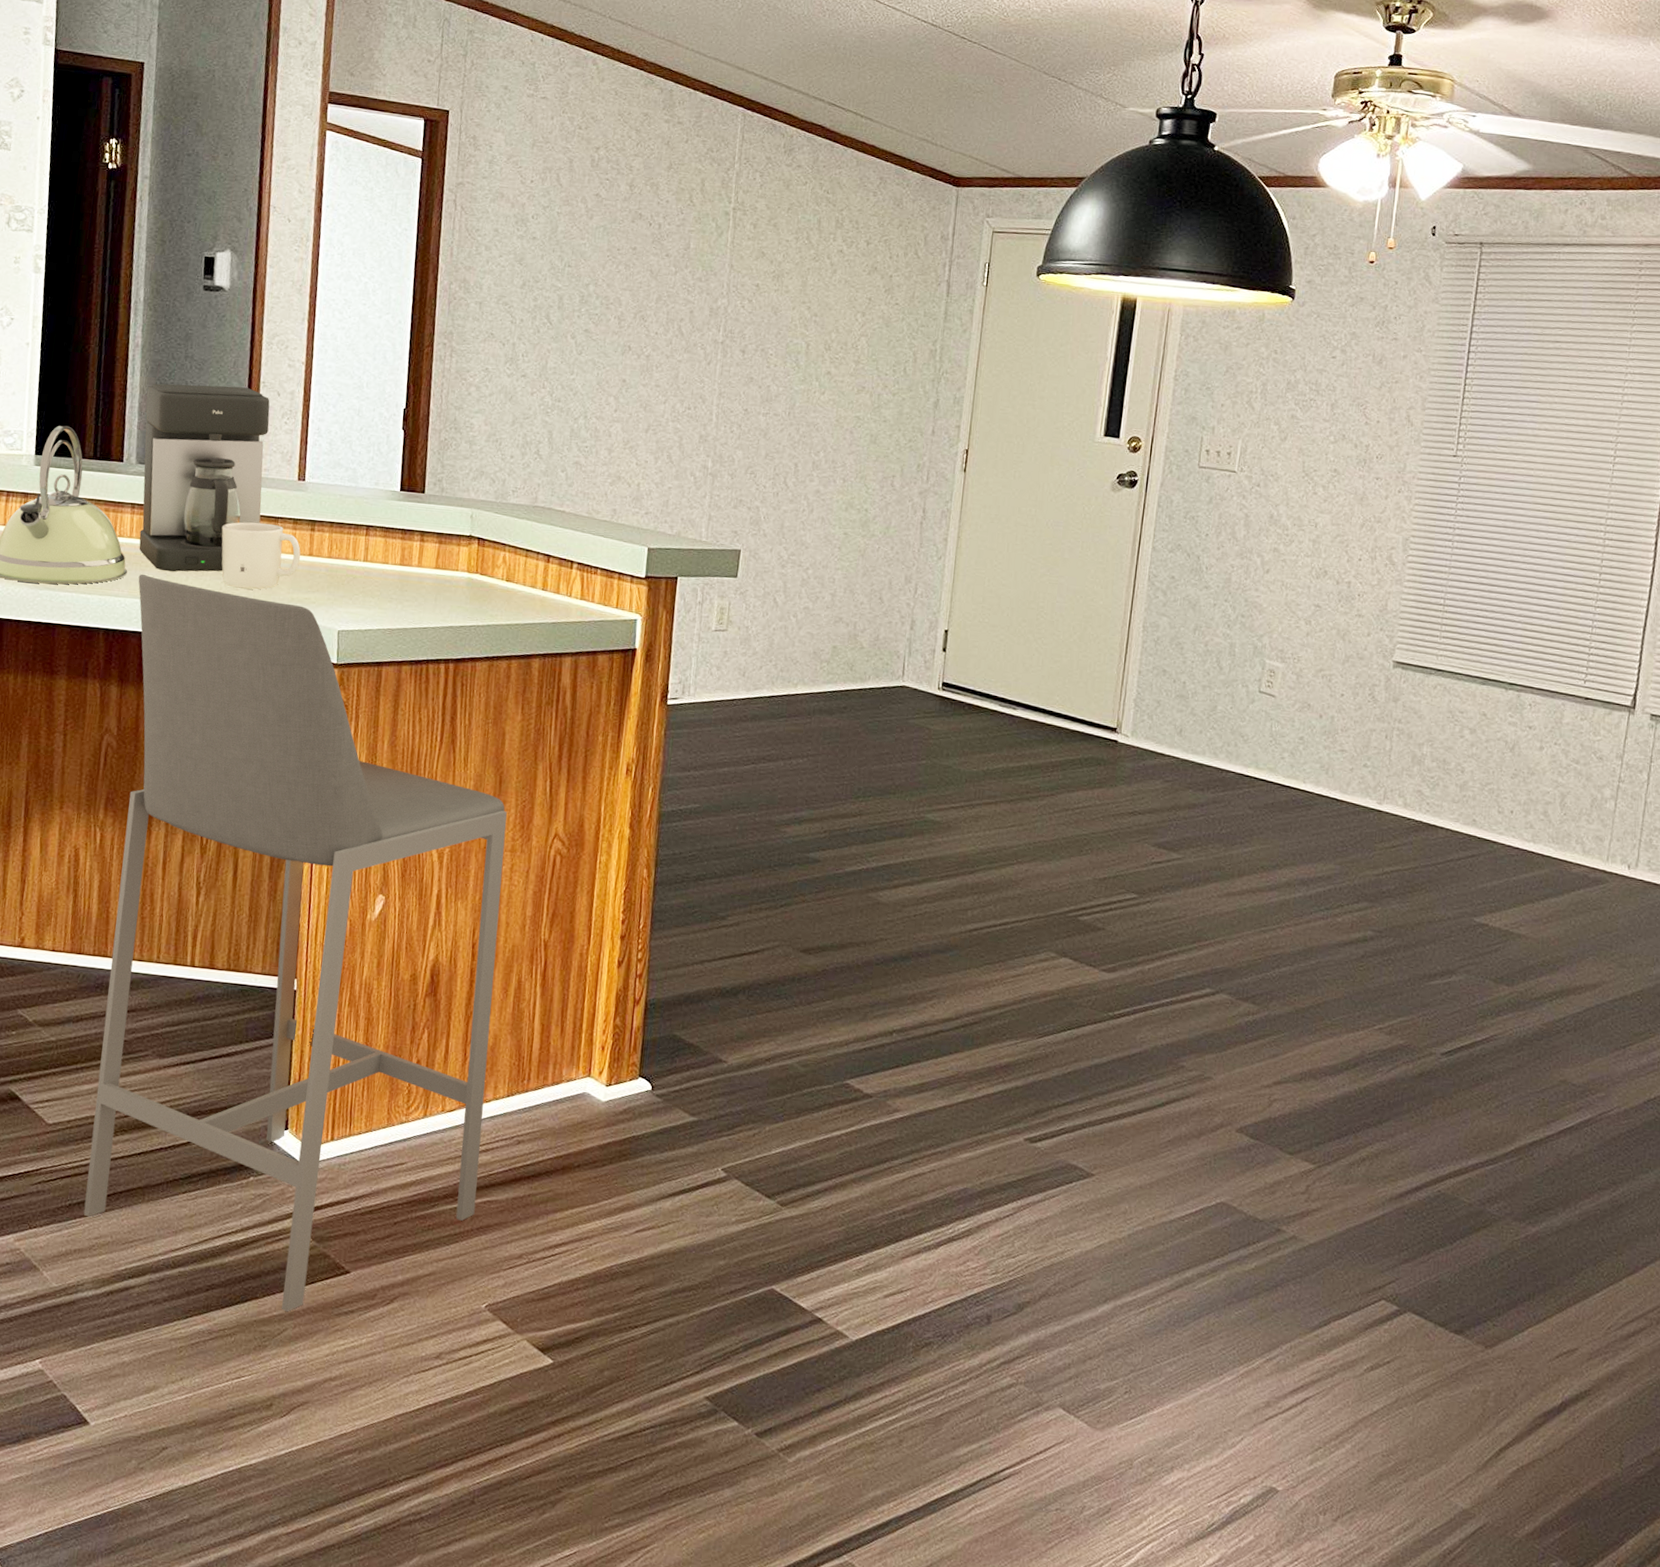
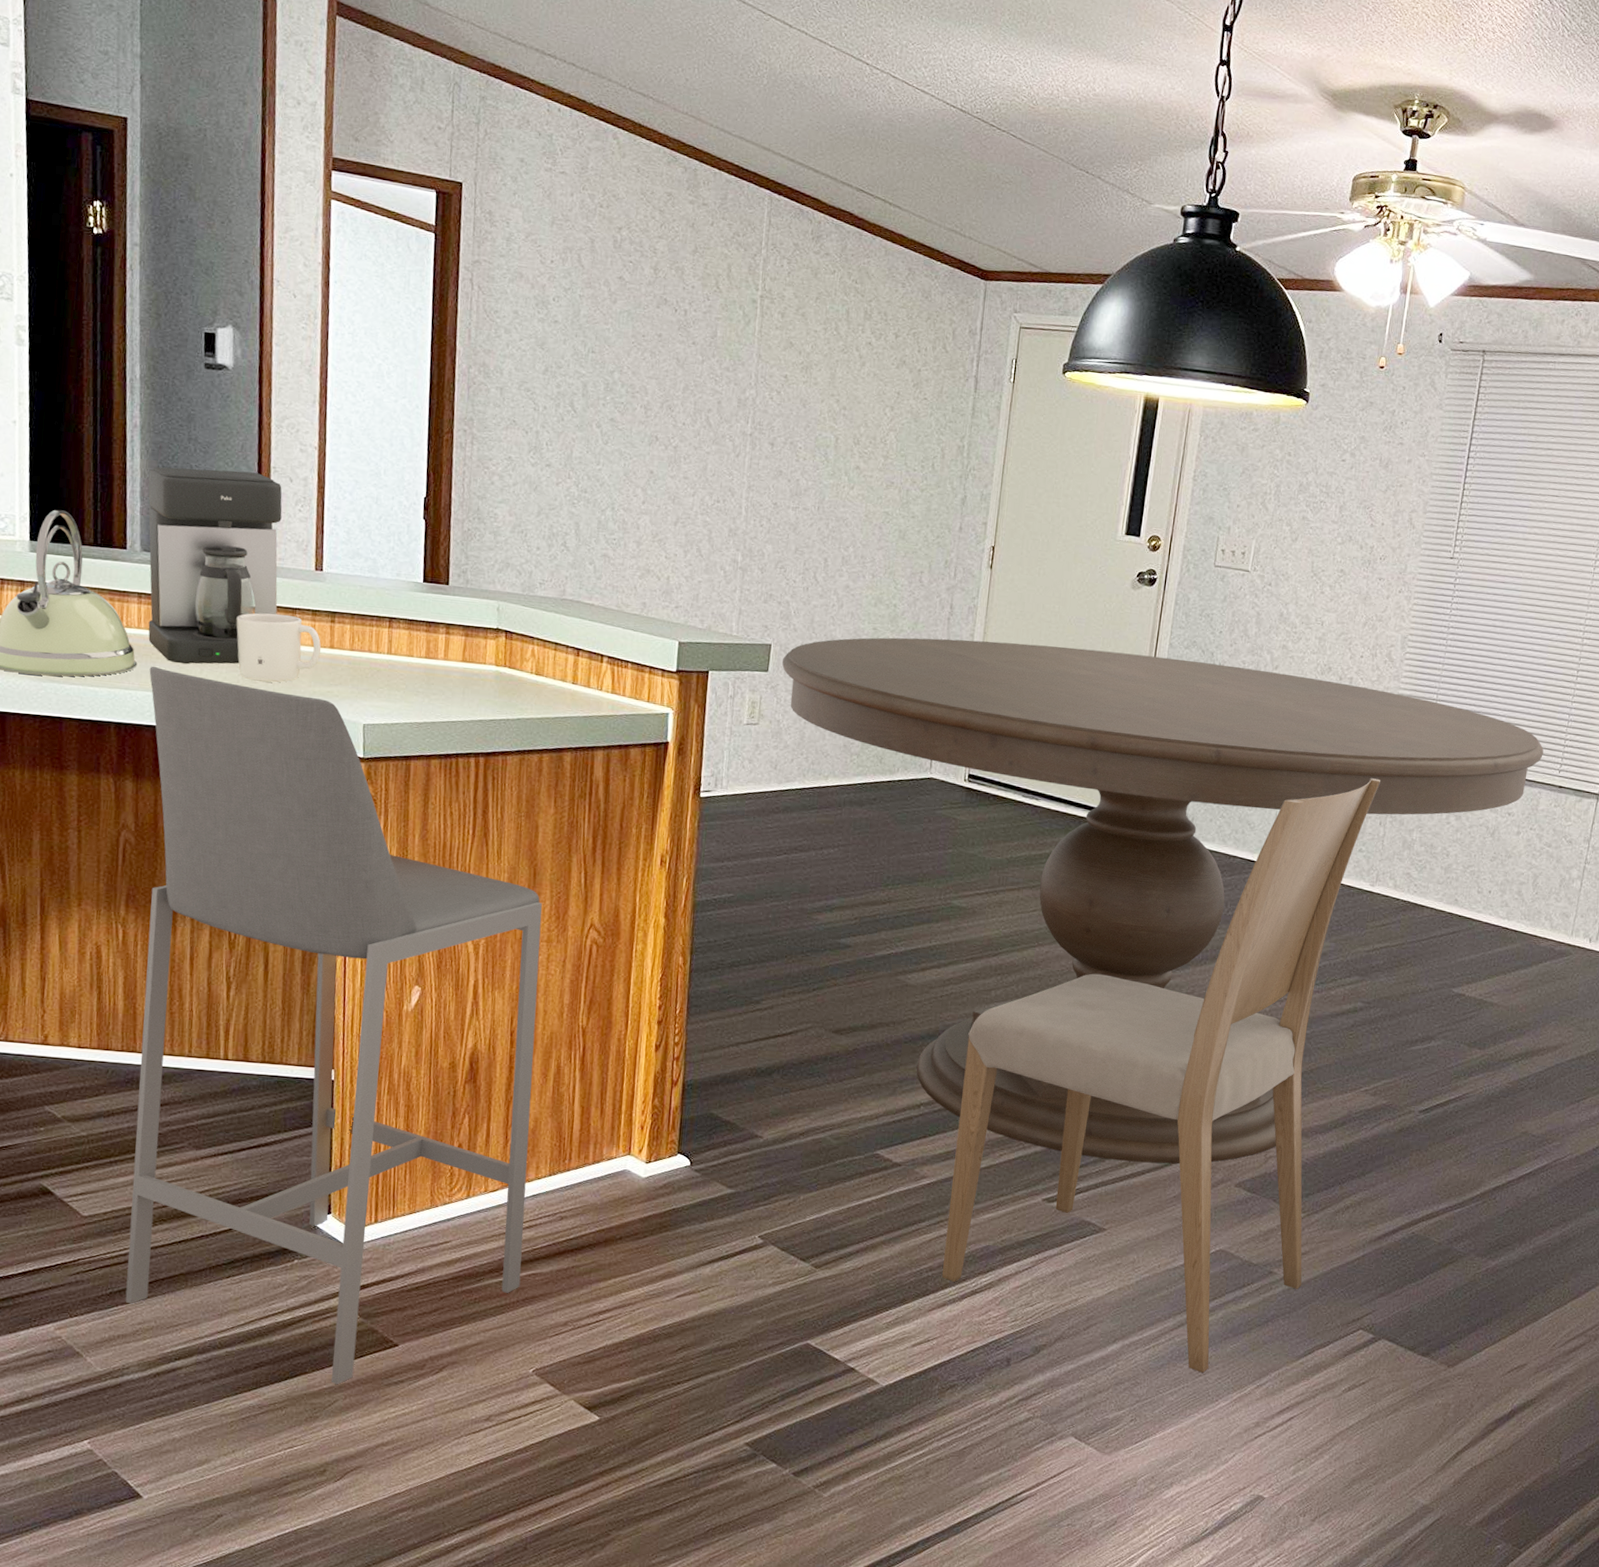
dining table: none [751,542,1566,1104] -> present [781,637,1544,1164]
dining chair: none [916,687,1385,1342] -> present [942,777,1380,1373]

